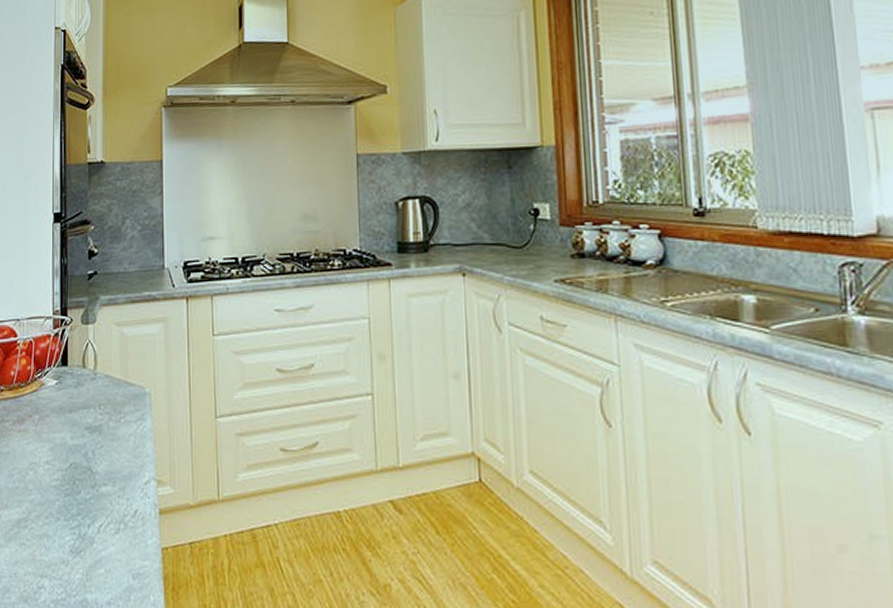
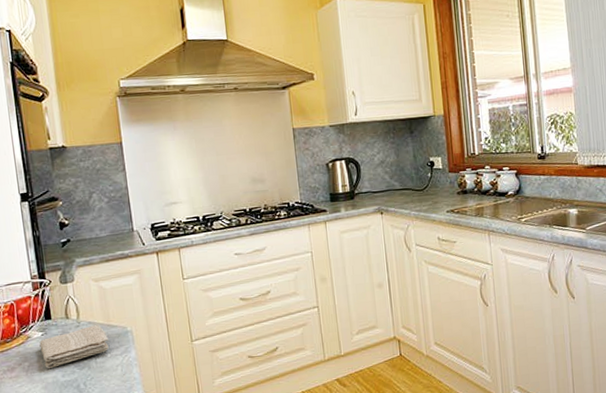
washcloth: none [52,379,125,426] -> present [39,324,109,369]

